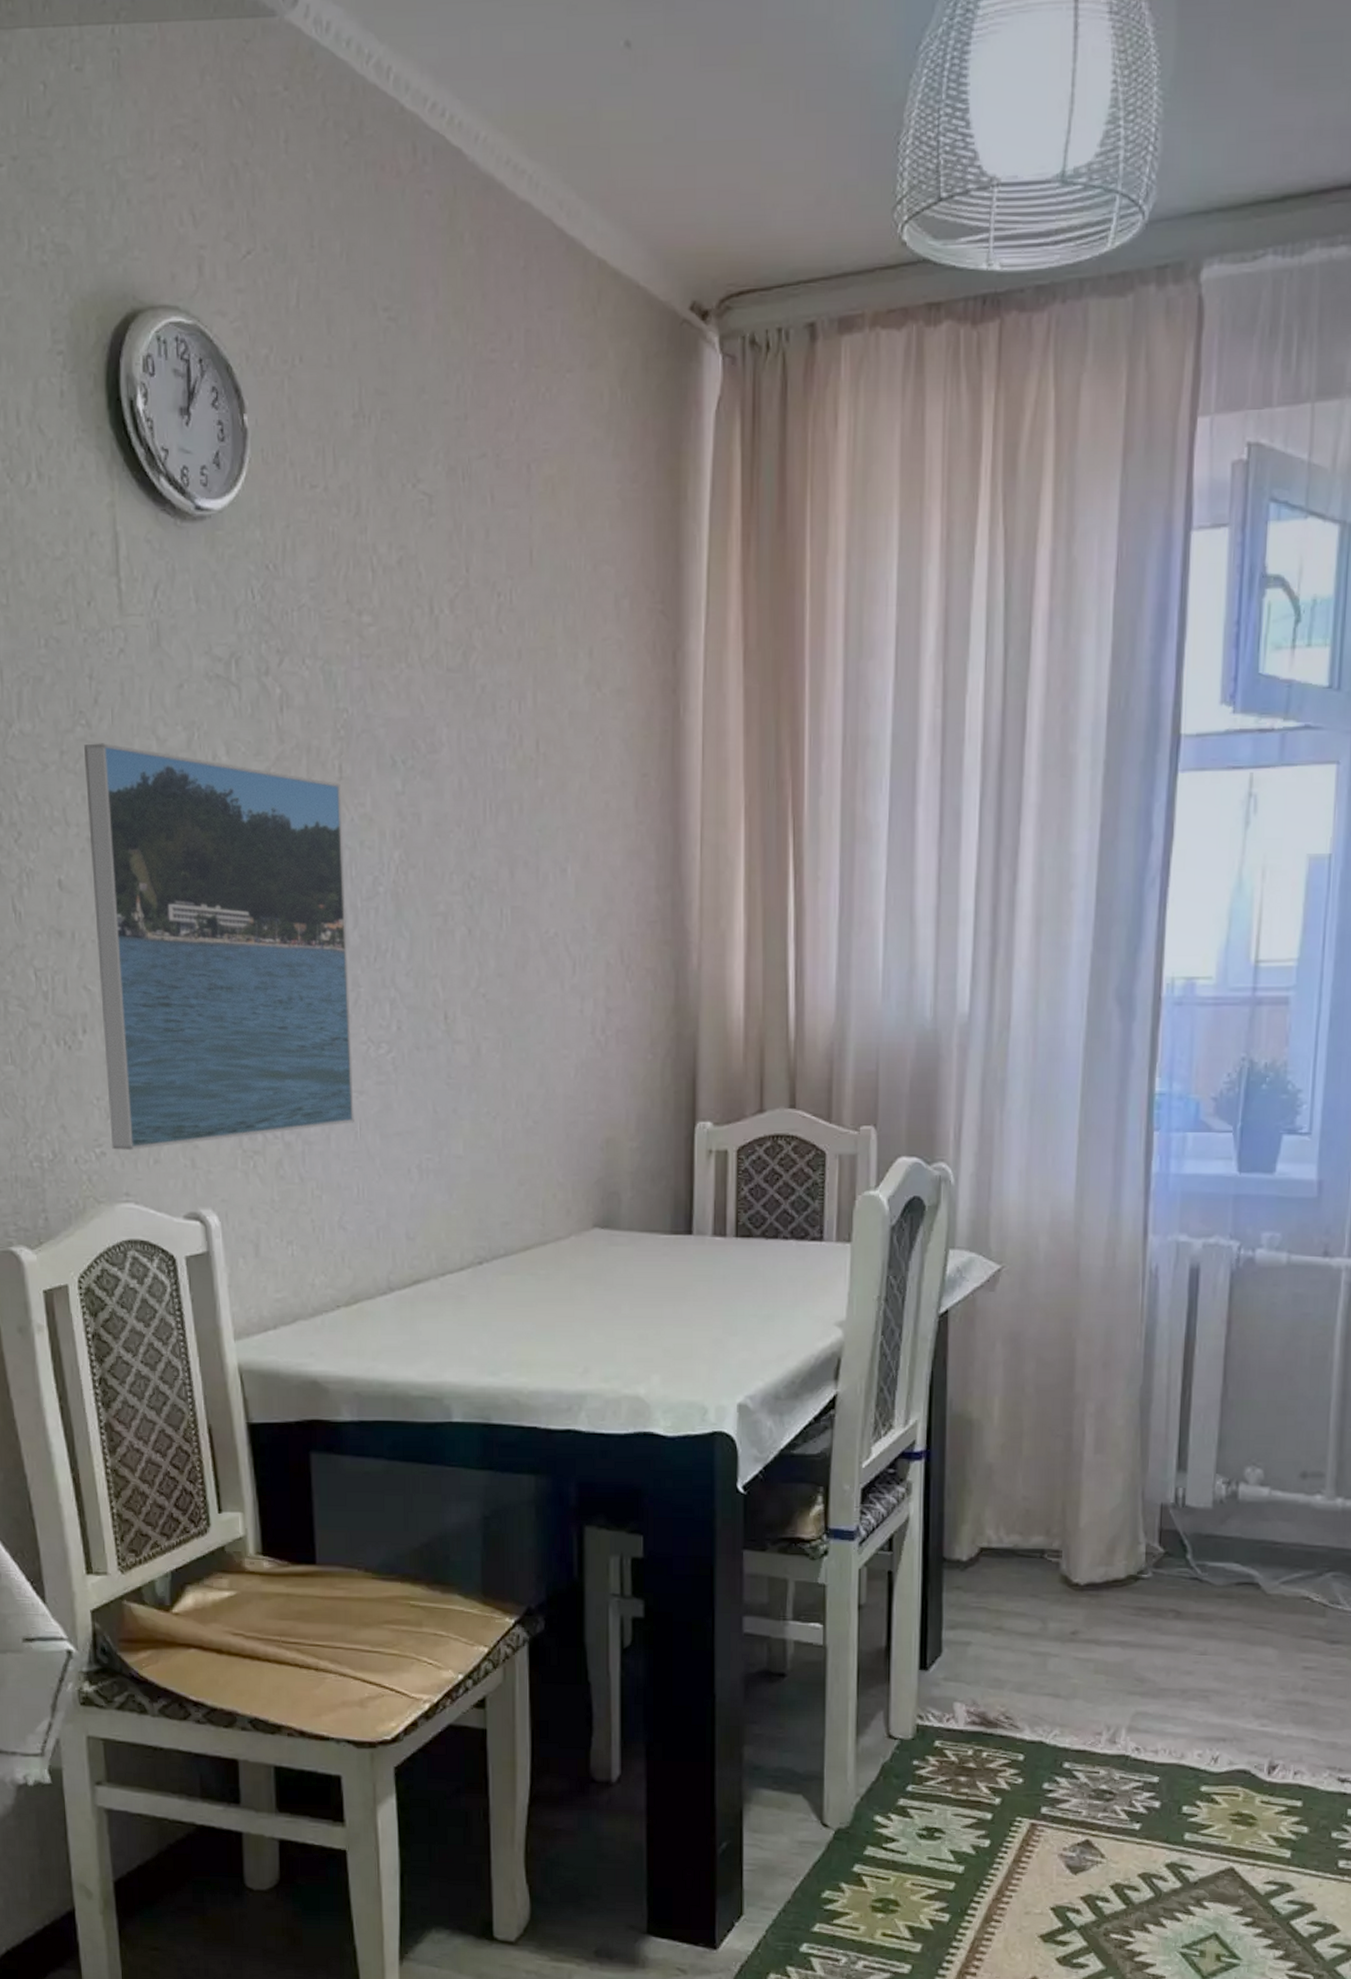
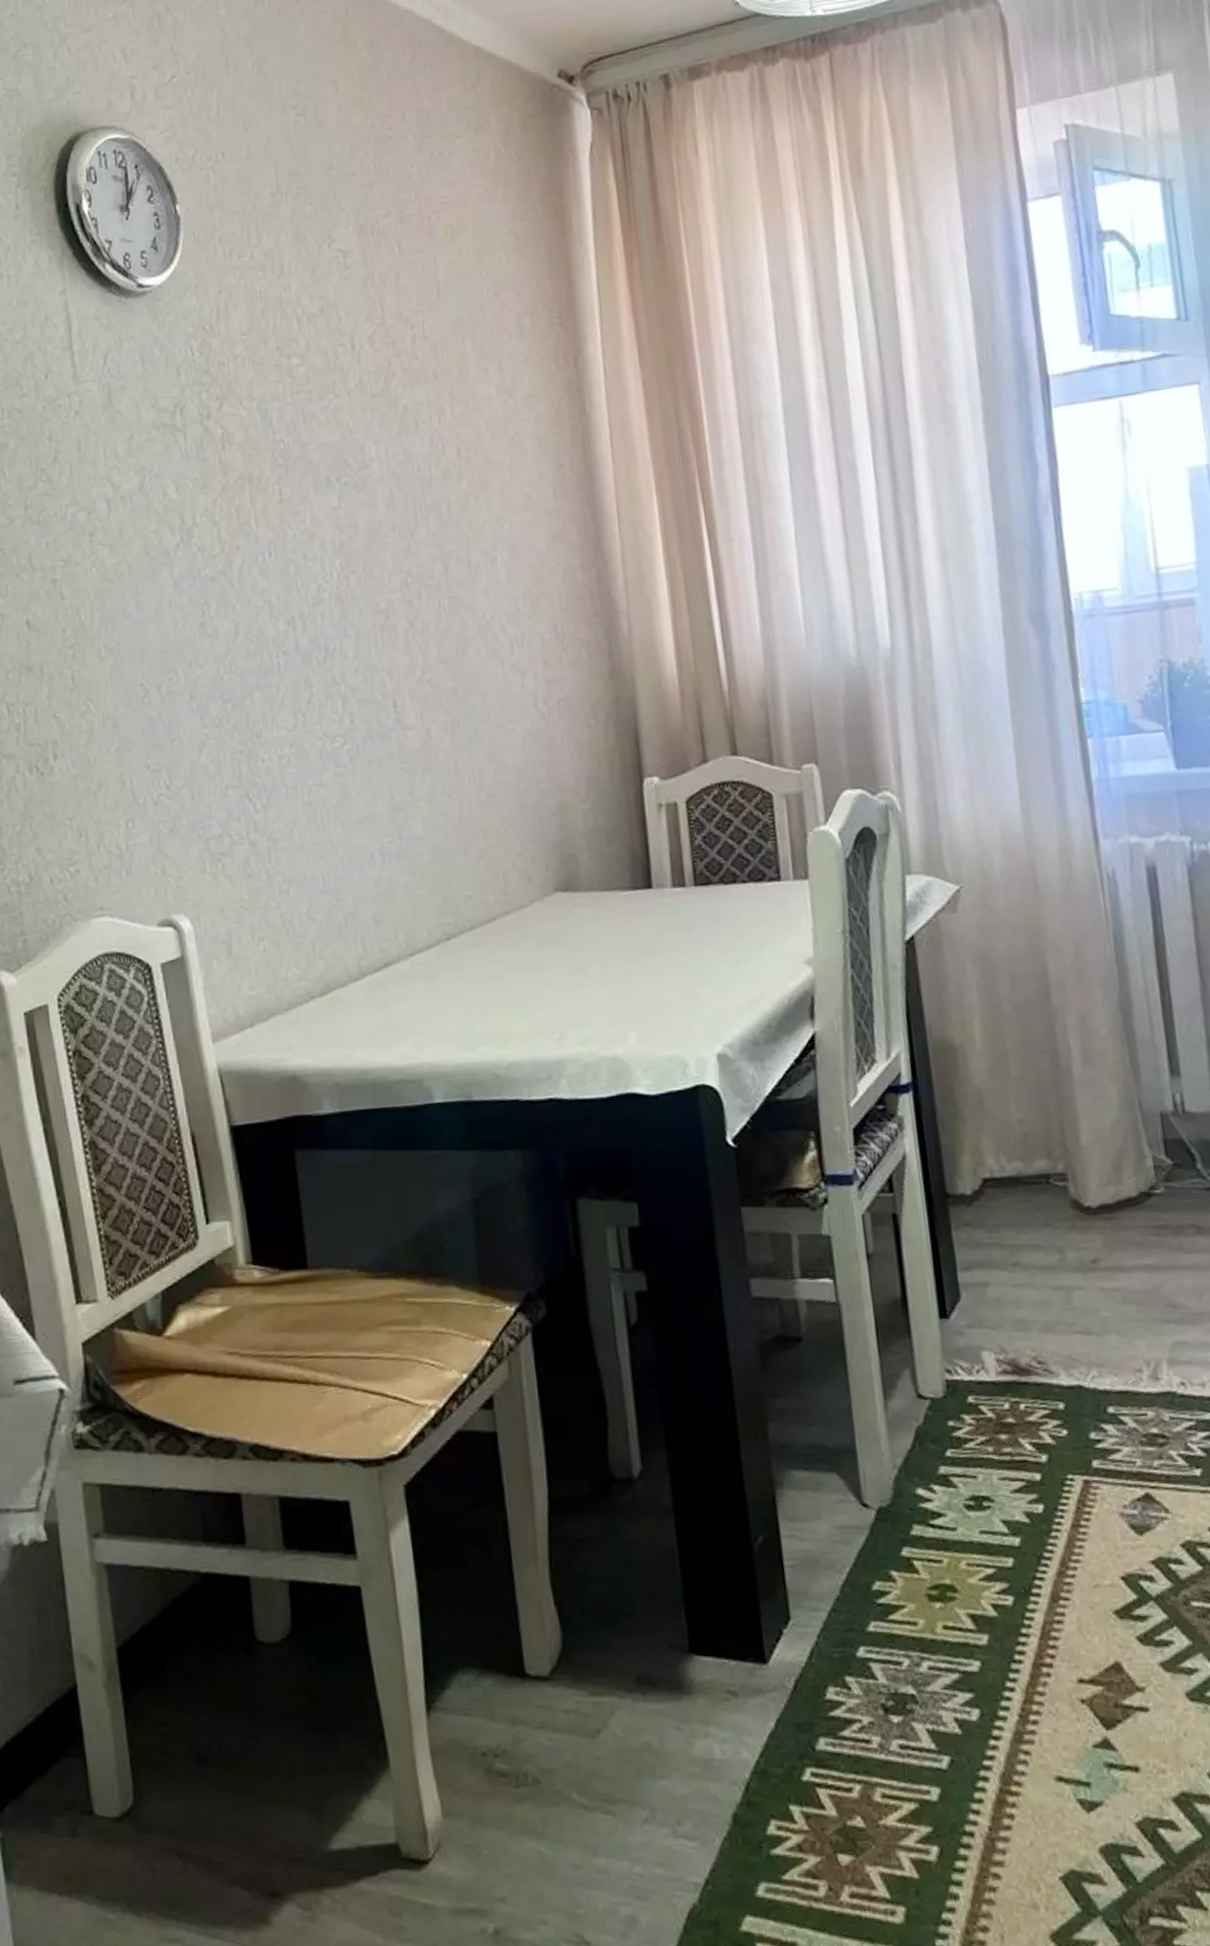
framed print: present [83,743,354,1150] -> none [45,494,316,867]

